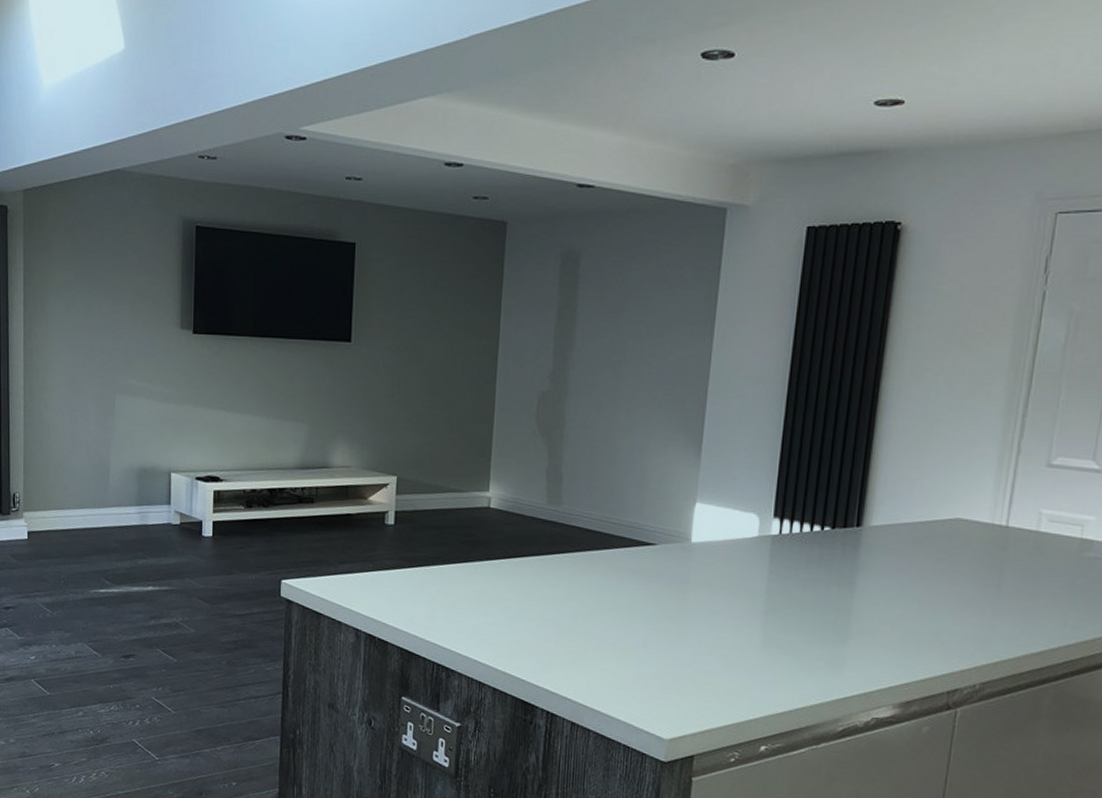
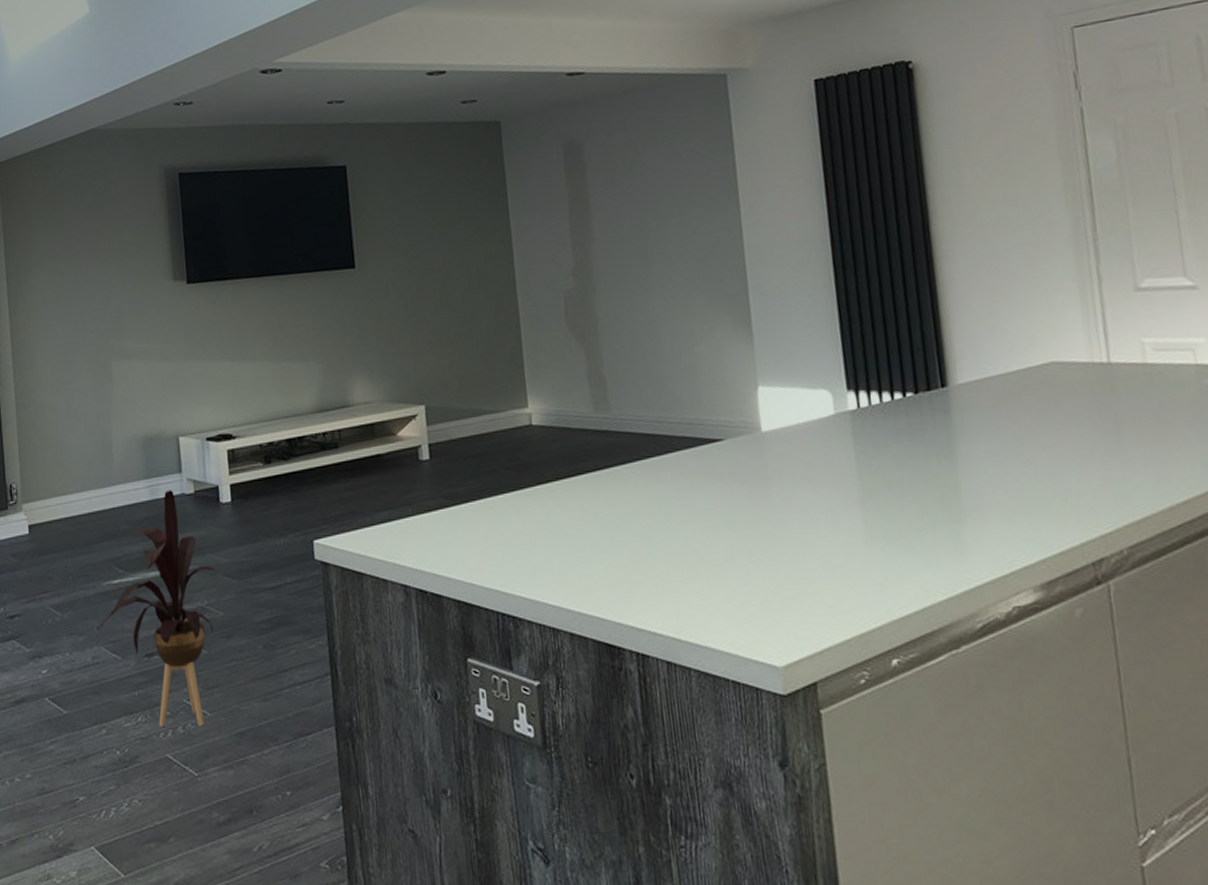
house plant: none [82,518,192,721] -> present [97,489,216,727]

